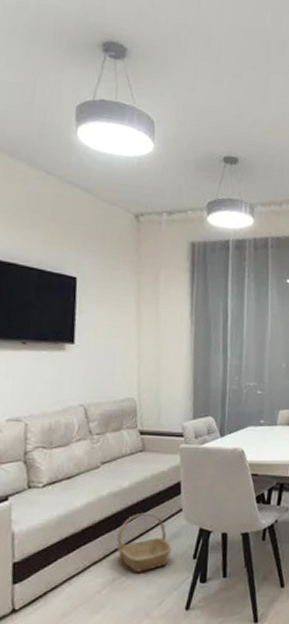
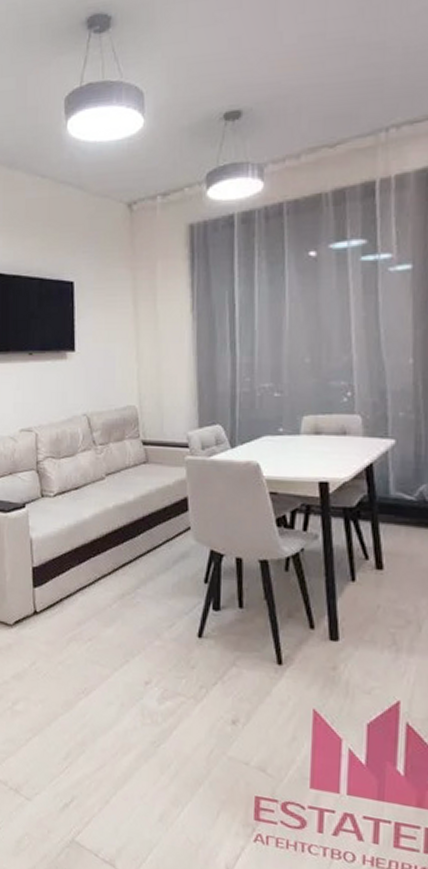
basket: present [116,512,172,572] -> none [124,528,181,591]

